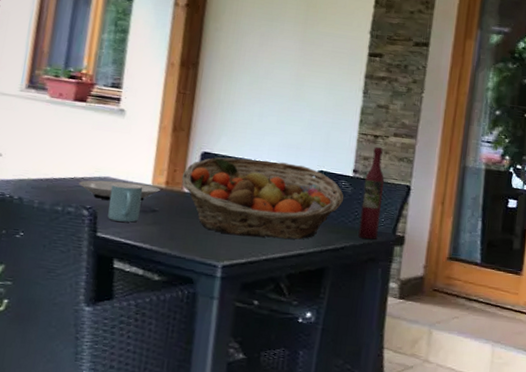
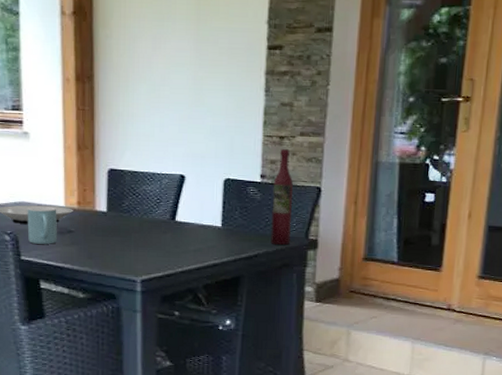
fruit basket: present [181,157,344,240] -> none [92,172,254,251]

